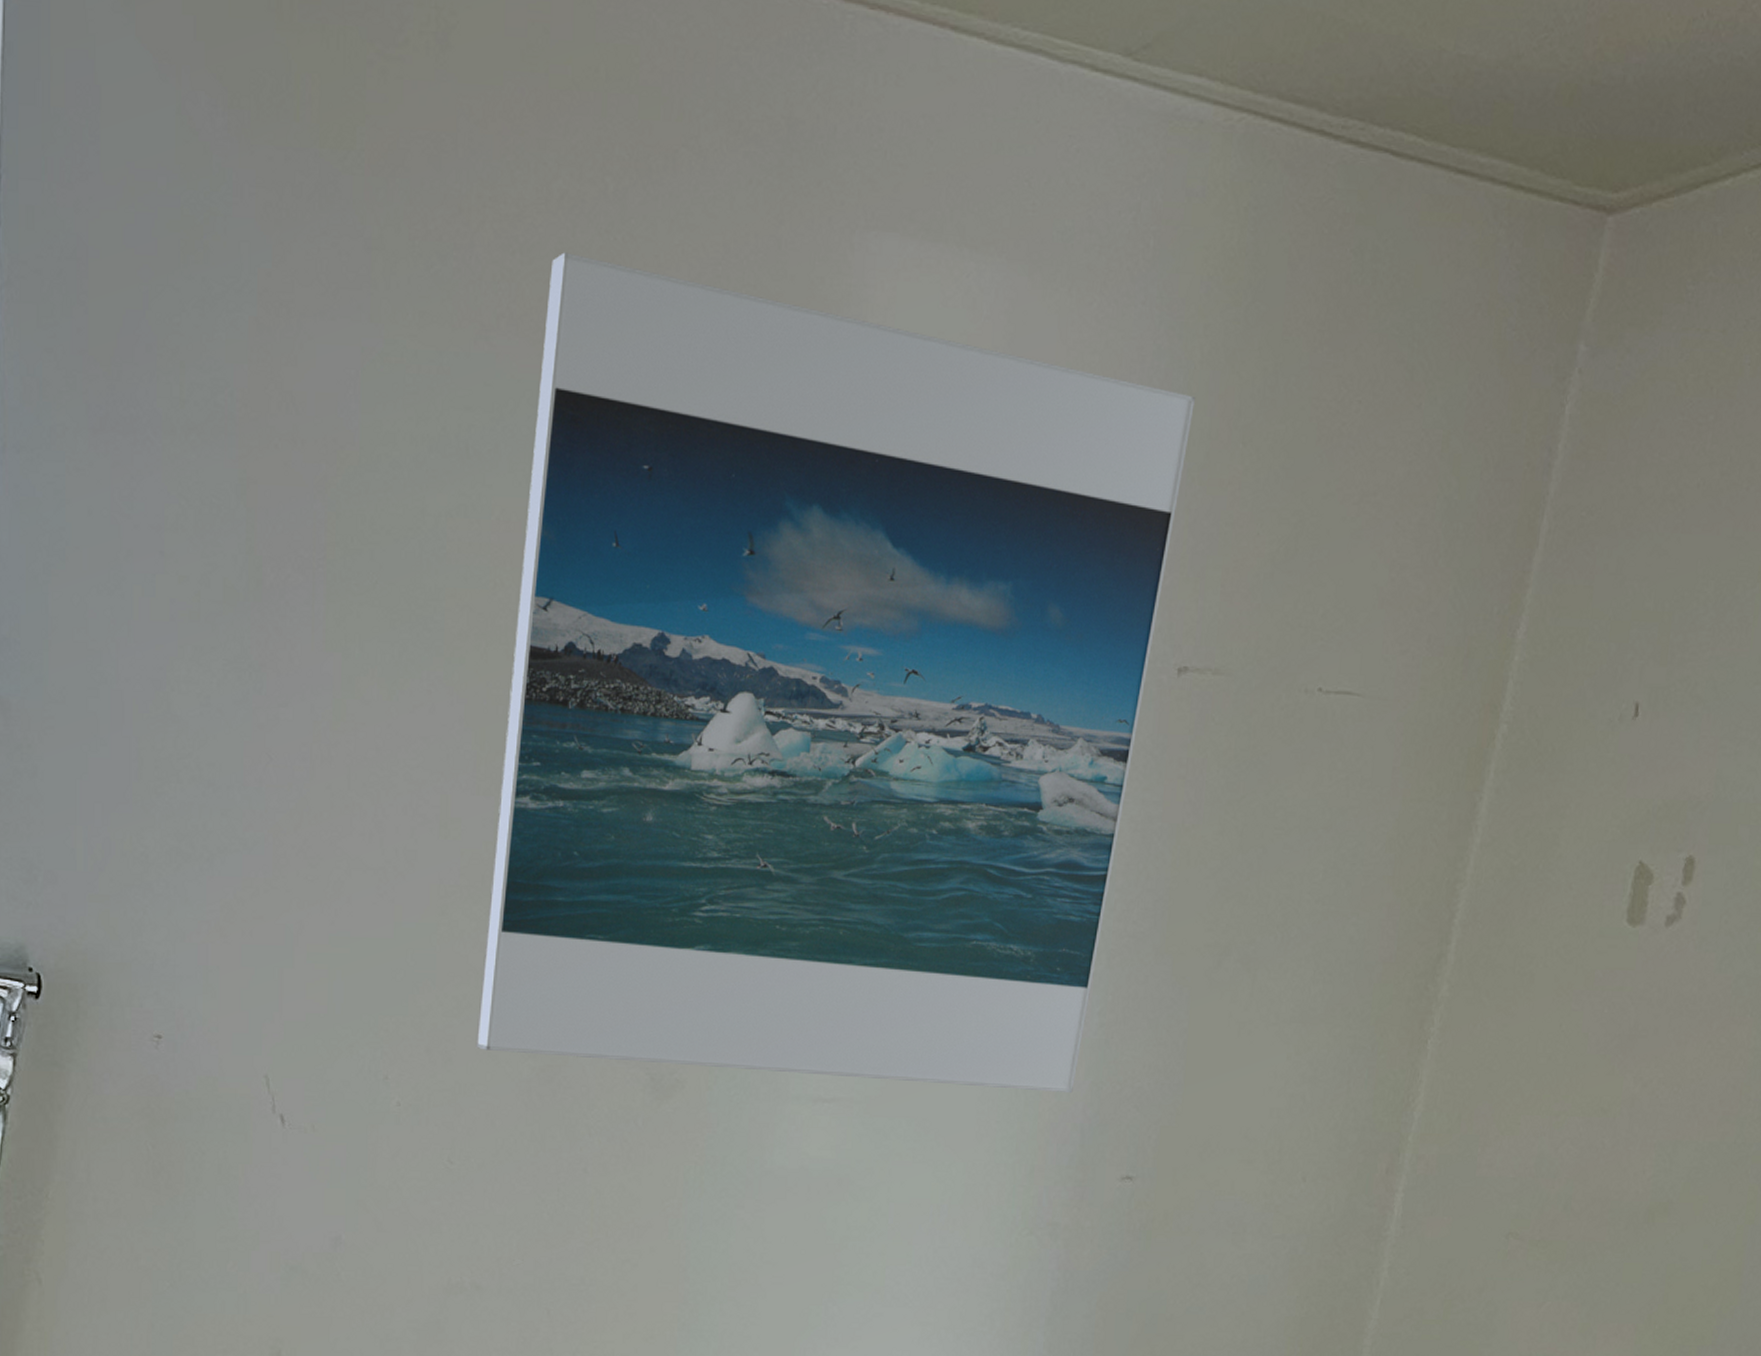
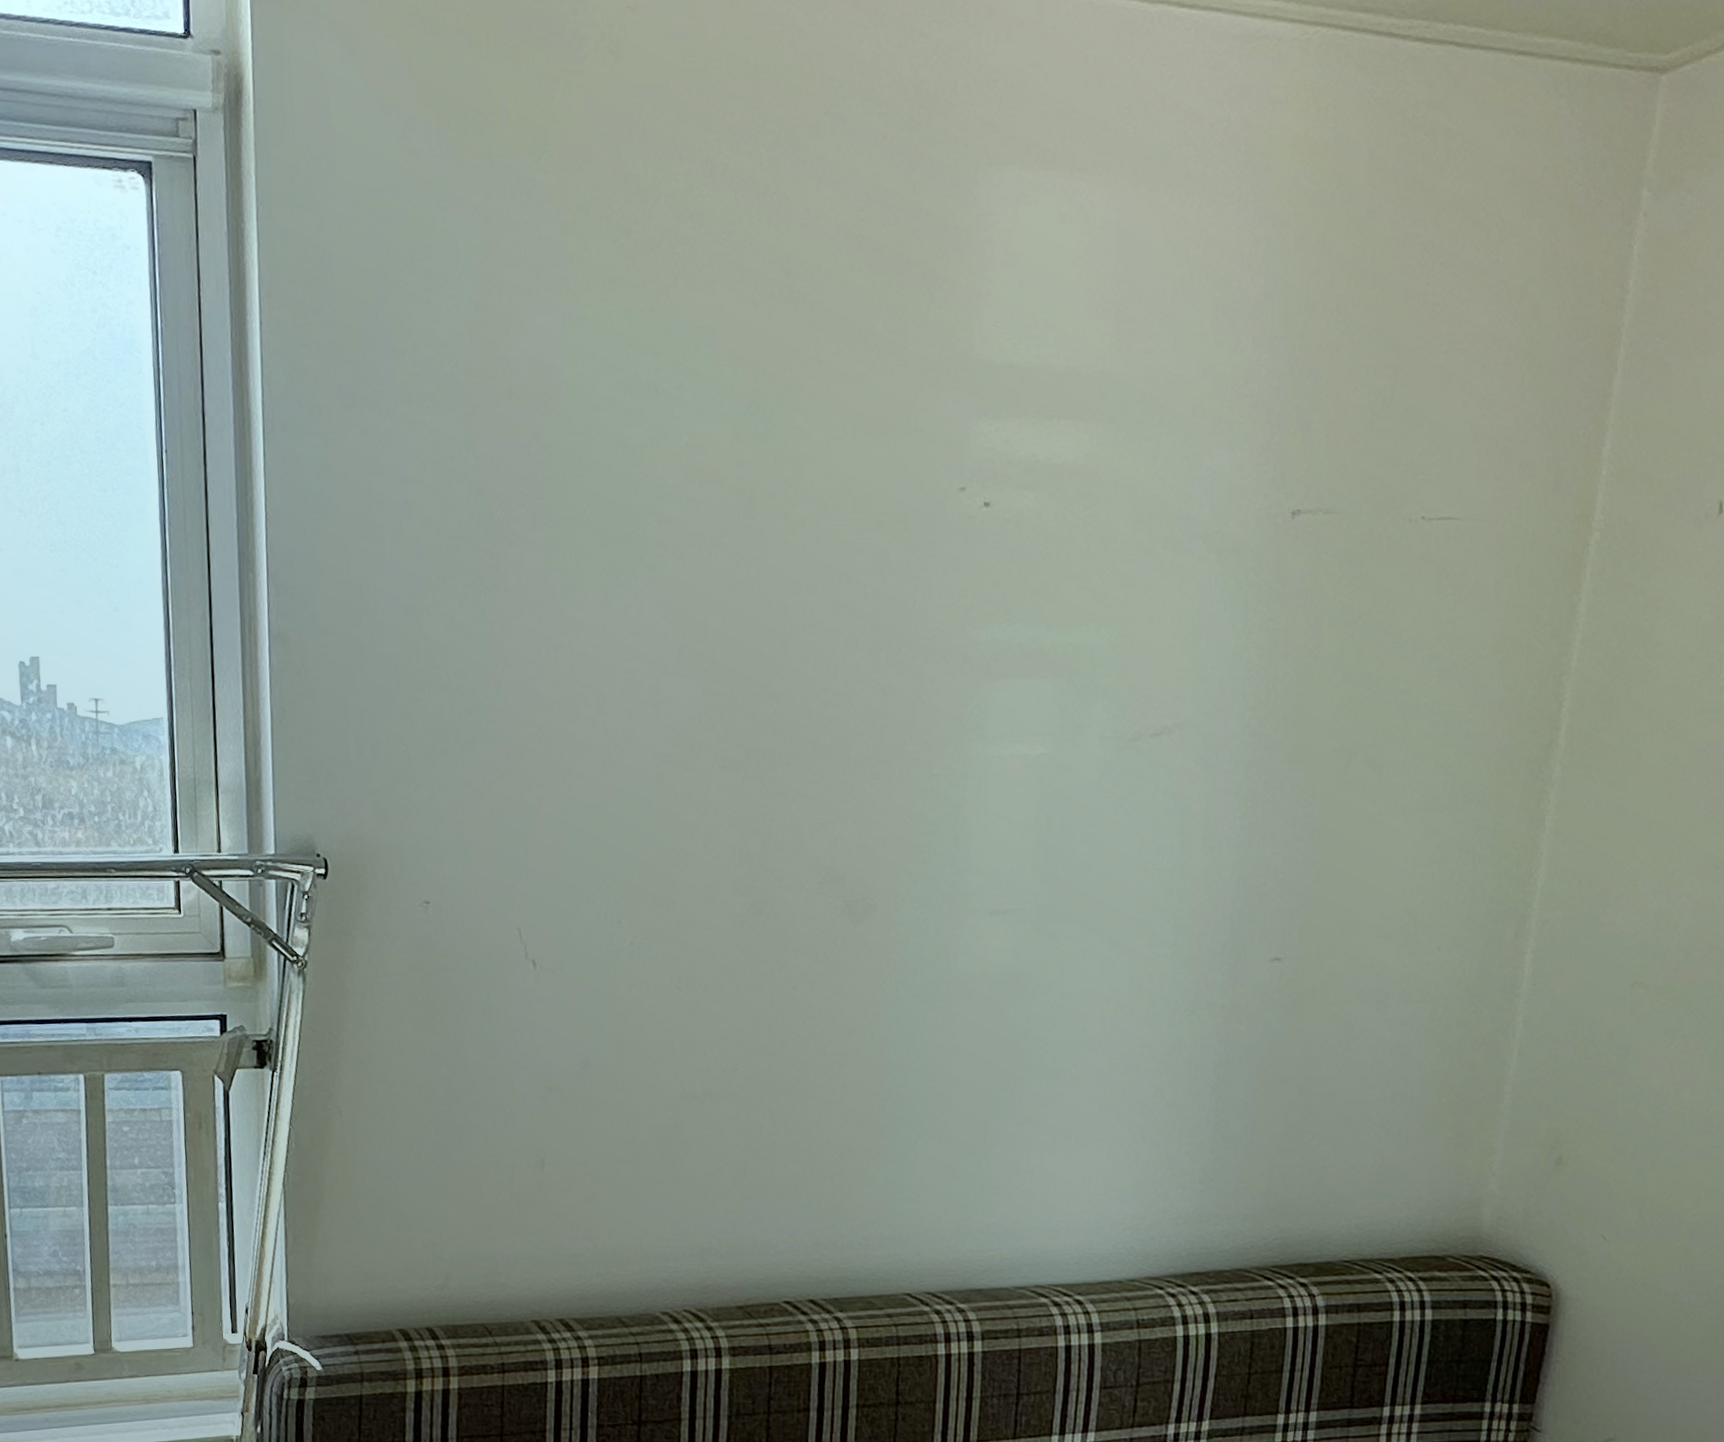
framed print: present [476,252,1196,1094] -> none [694,215,1292,893]

